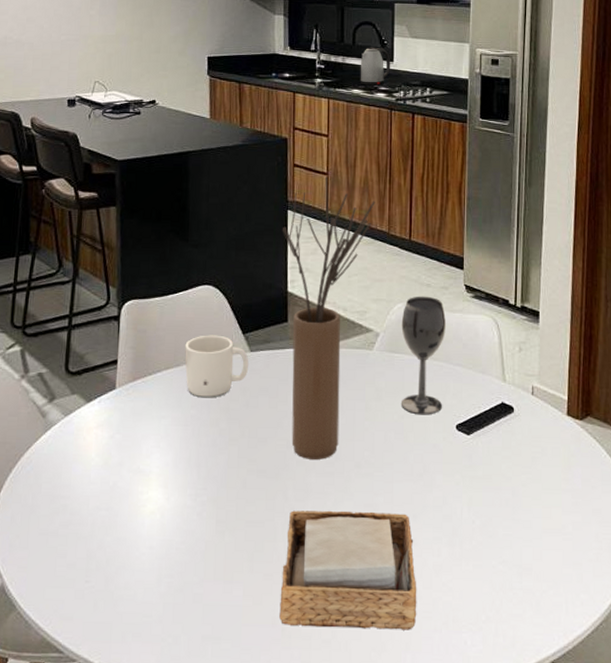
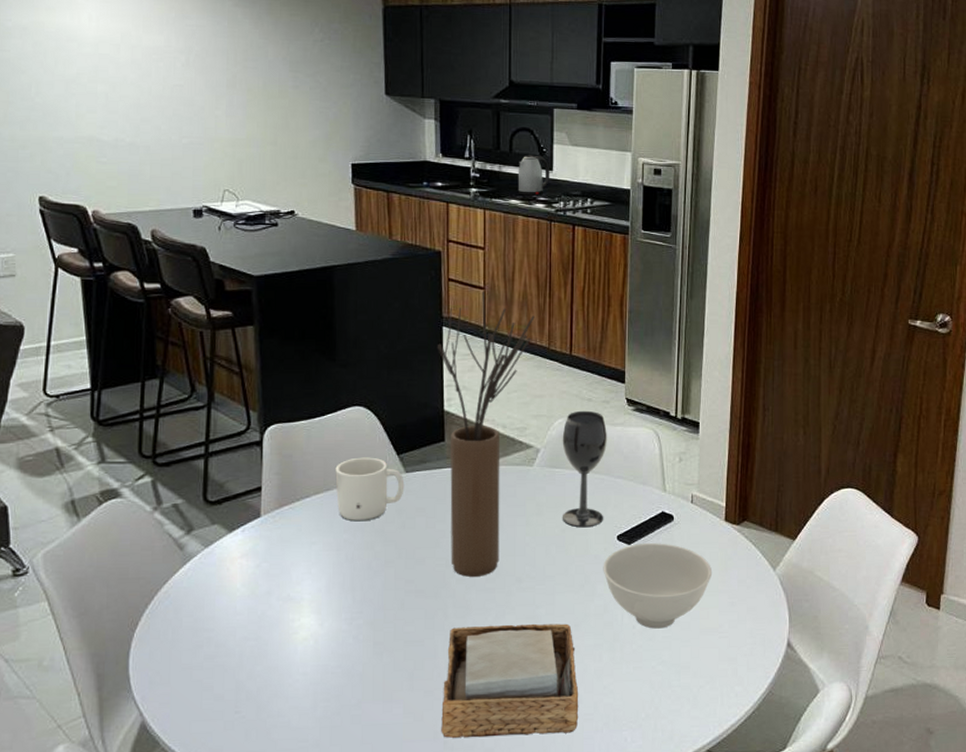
bowl: none [442,434,555,526] -> present [603,543,713,629]

